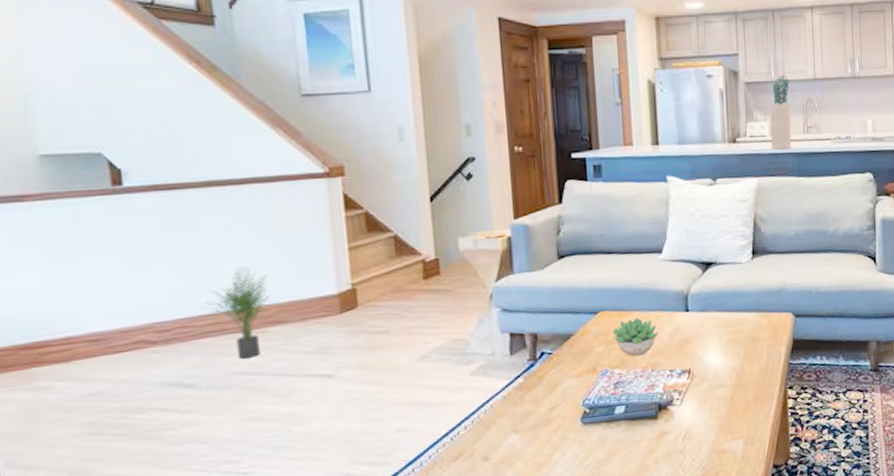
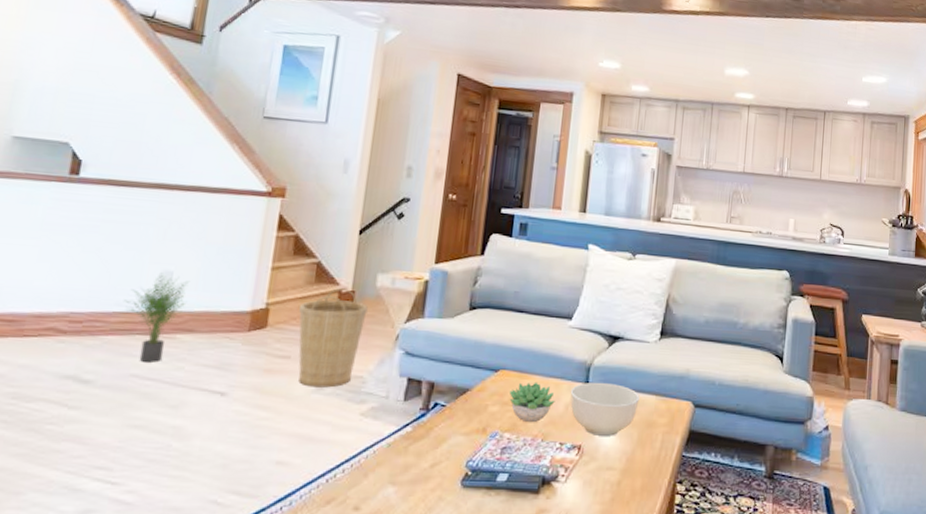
basket: none [386,257,456,357] -> present [298,288,368,388]
bowl: none [672,307,741,358] -> present [570,382,640,436]
vase: present [770,73,792,150] -> none [694,162,719,236]

